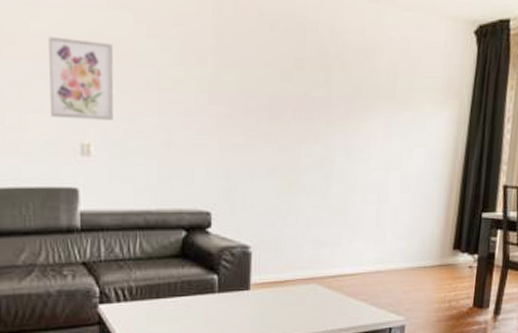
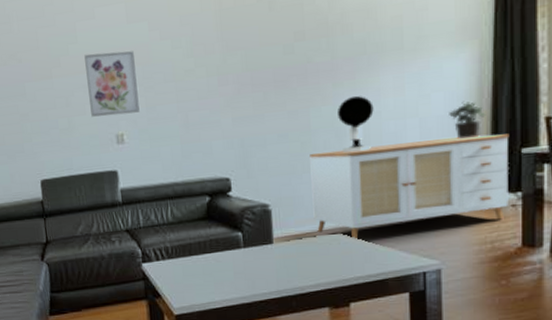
sideboard: none [293,194,474,289] -> present [310,134,510,238]
table lamp: none [328,138,362,199] -> present [338,95,374,152]
potted plant: none [427,159,458,198] -> present [449,101,486,139]

